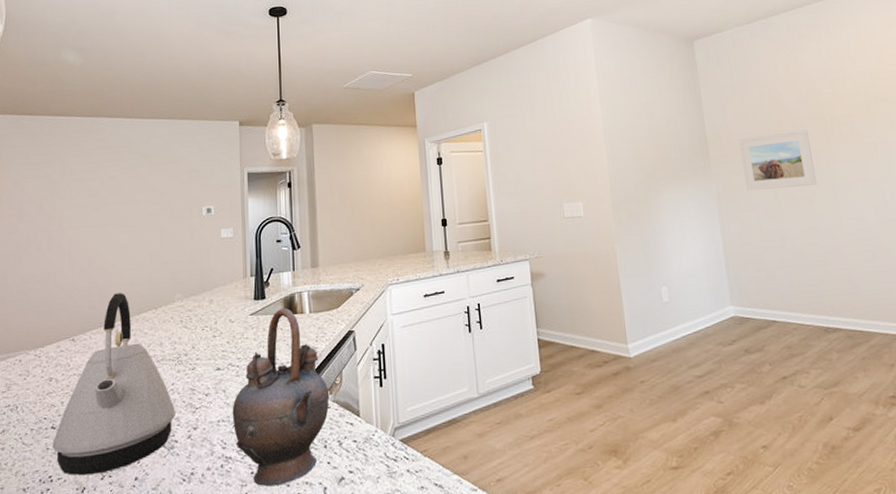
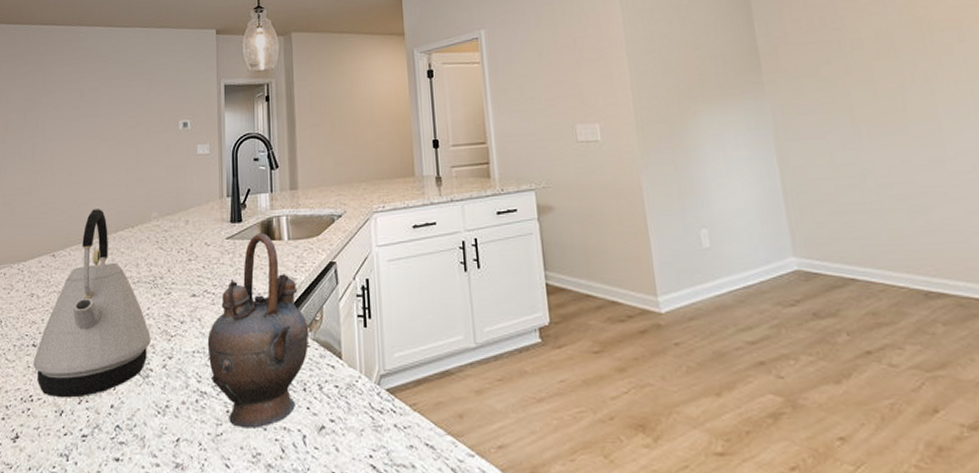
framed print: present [739,130,818,190] -> none [801,38,911,113]

